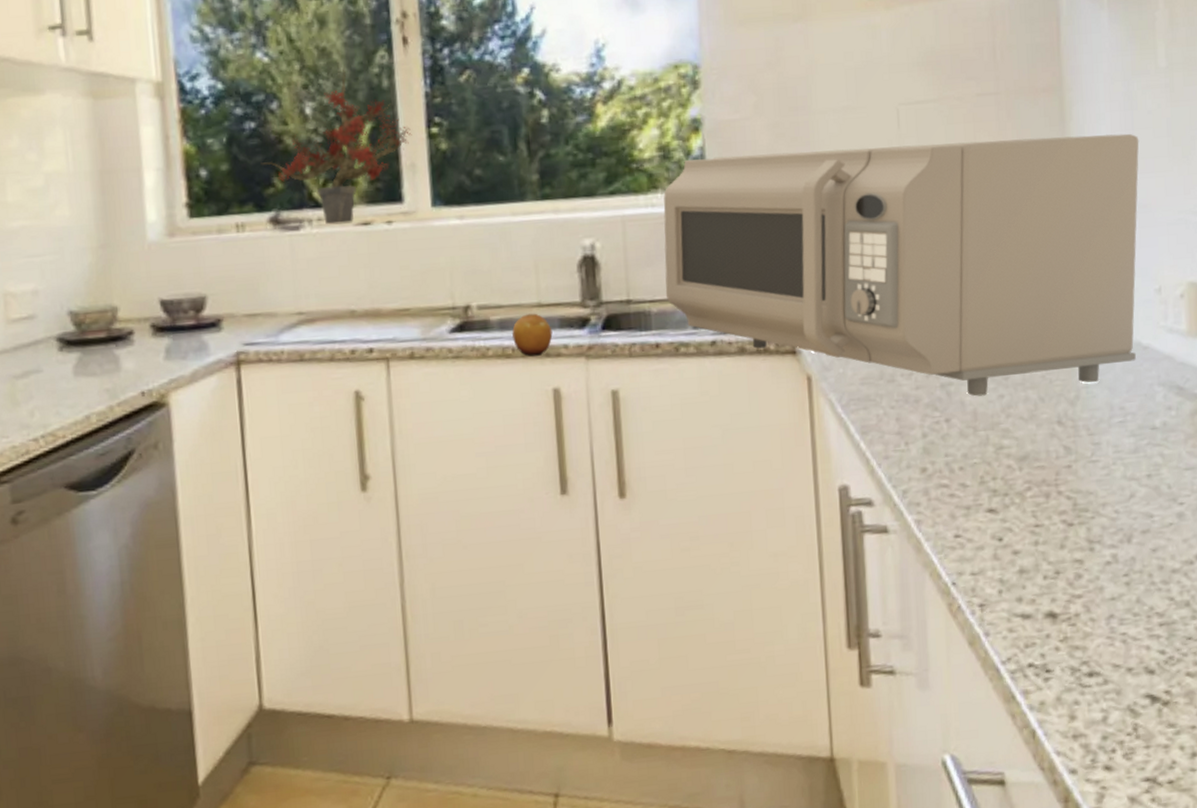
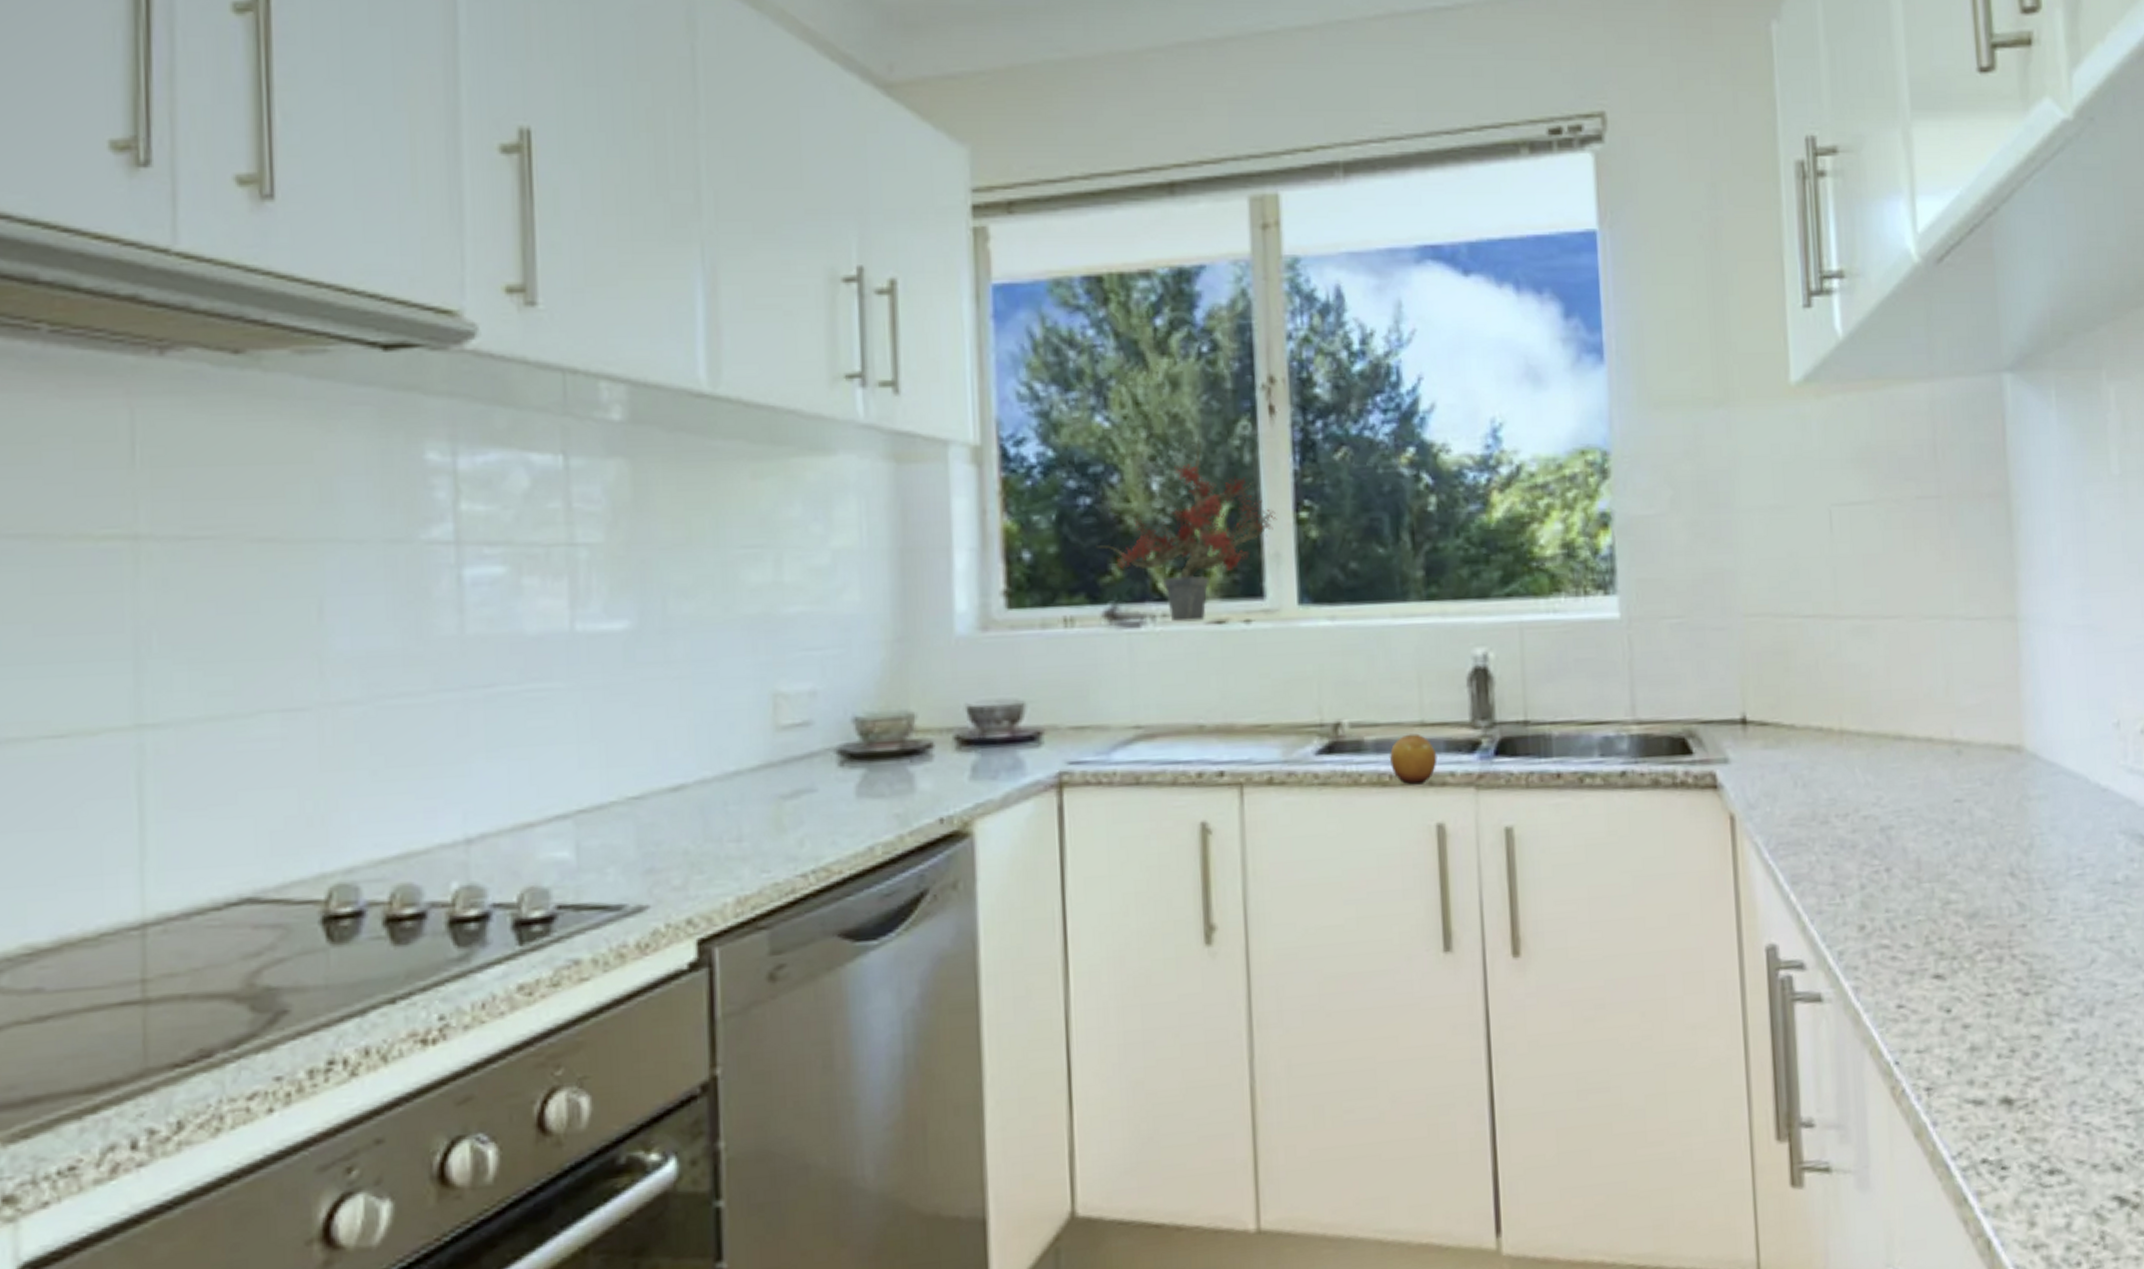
microwave: present [663,133,1139,396] -> none [1567,547,2094,842]

